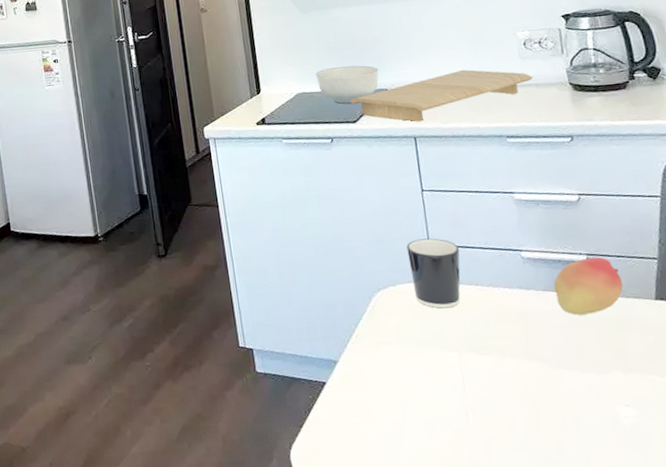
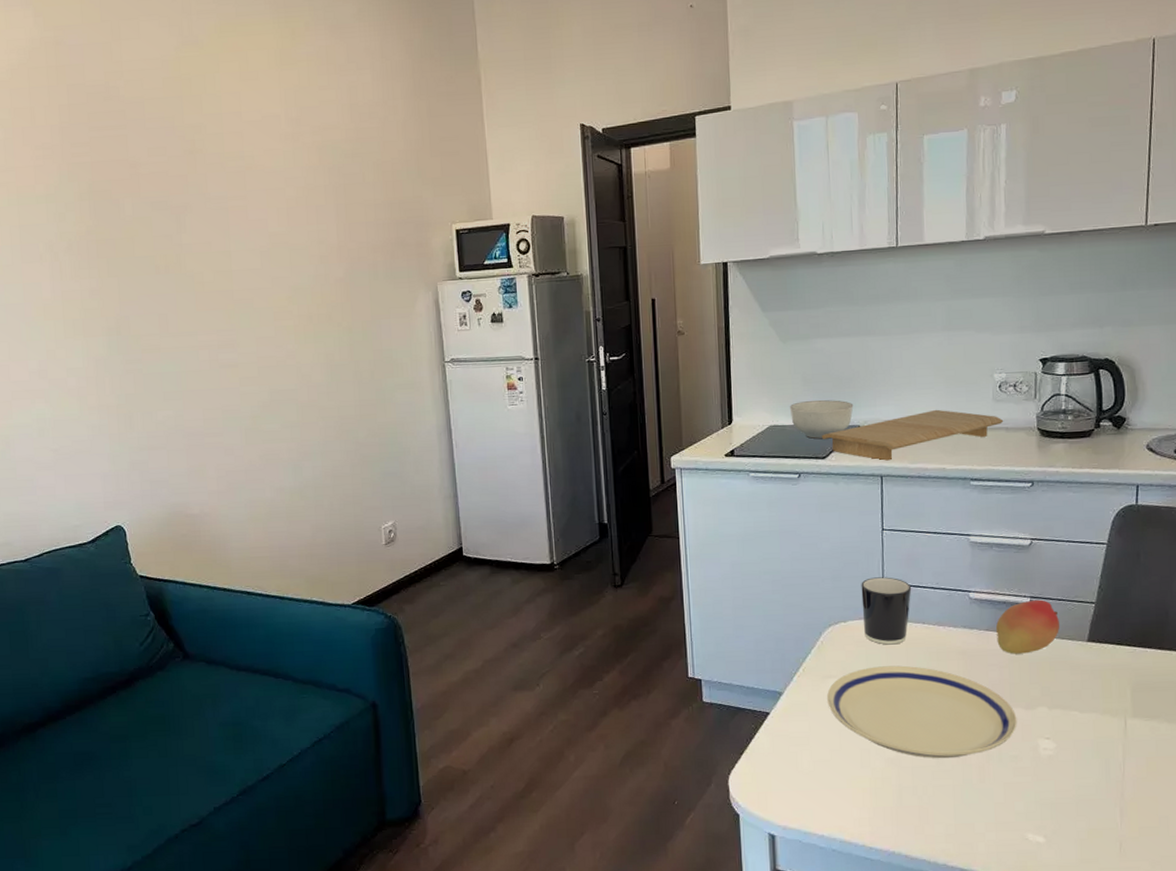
plate: none [384,330,592,429] -> present [827,665,1017,759]

